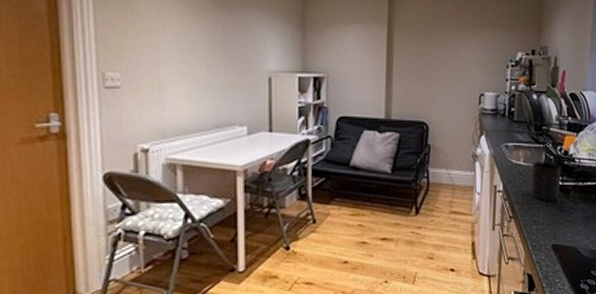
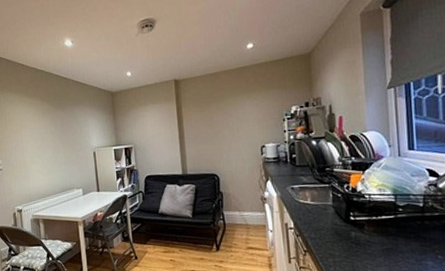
mug: present [531,162,561,202] -> none [320,199,352,237]

